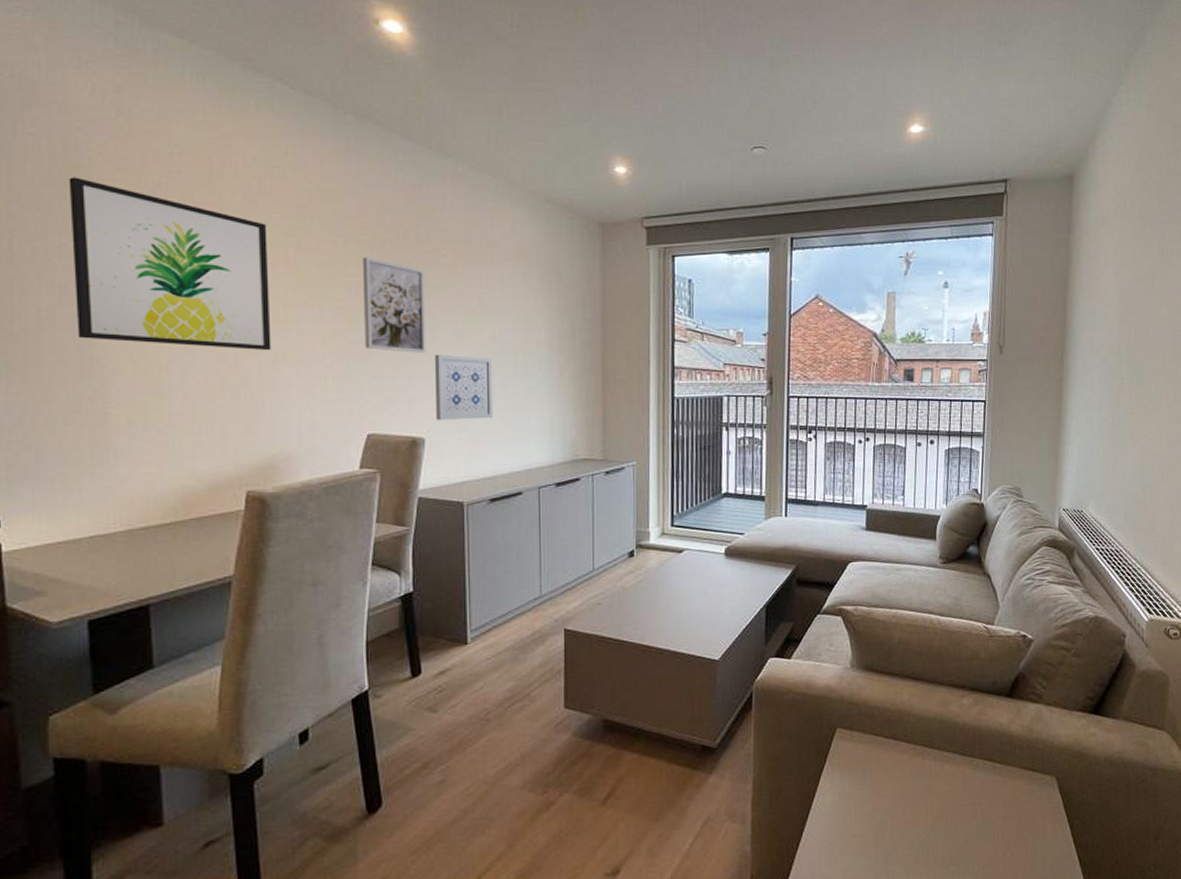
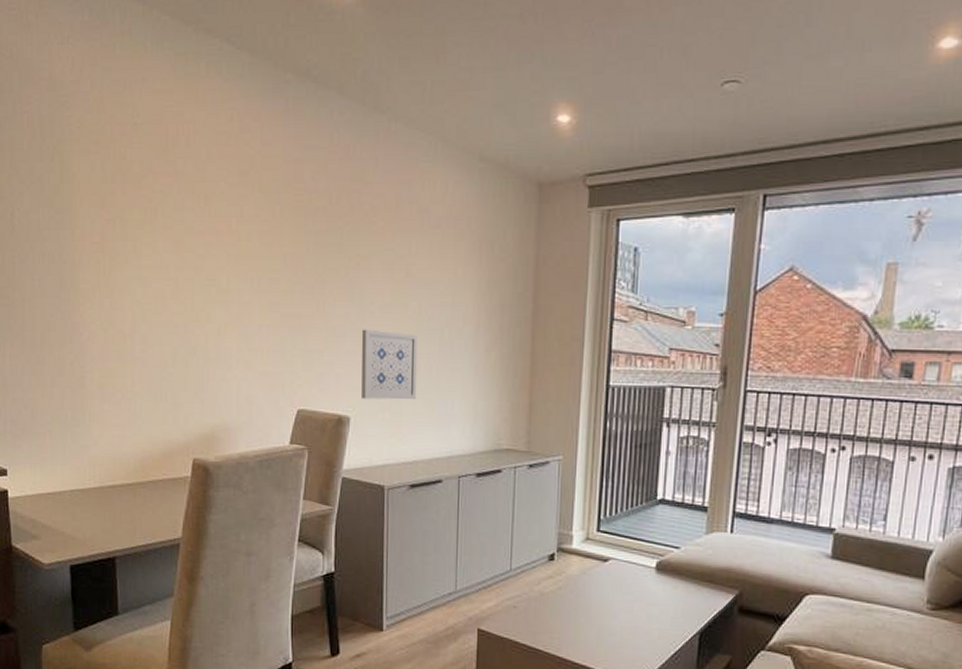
wall art: present [68,177,271,351] -> none [54,151,216,322]
wall art: present [362,257,426,353] -> none [297,225,355,327]

